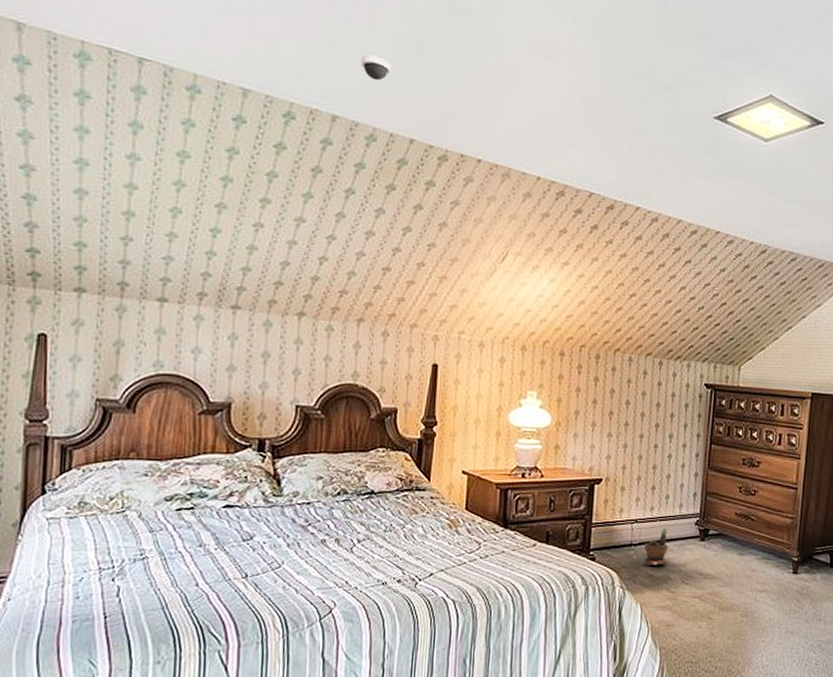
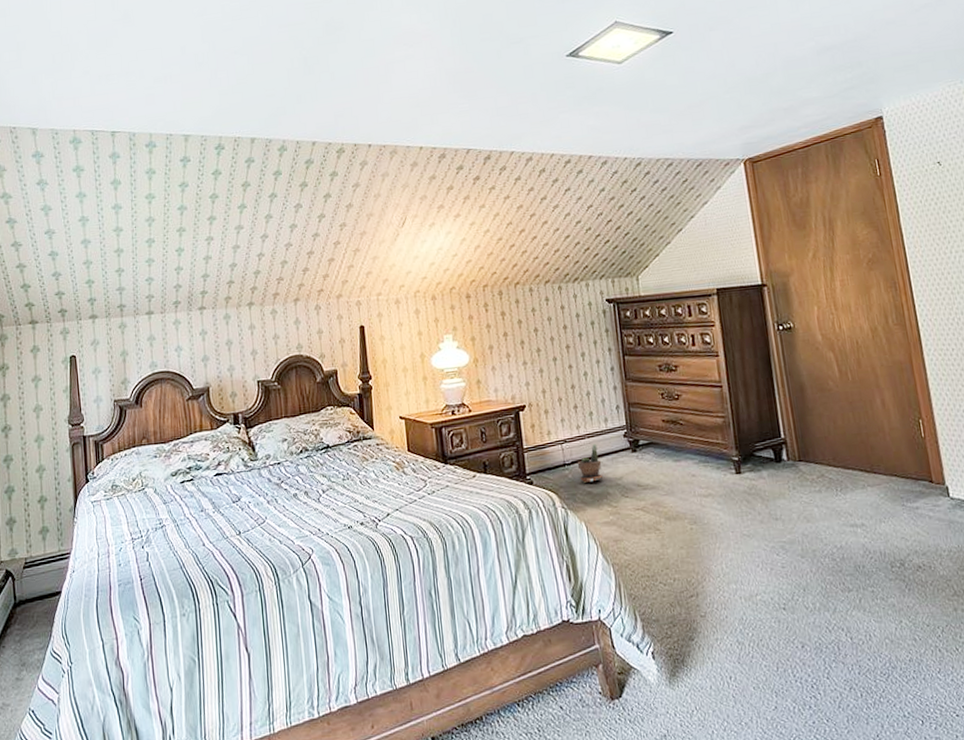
dome security camera: present [360,54,392,81] -> none [265,82,290,103]

